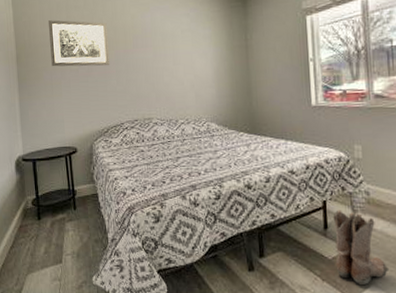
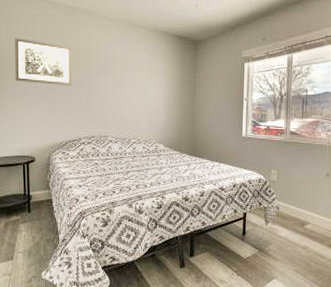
boots: present [333,210,388,285] -> none [249,220,287,278]

